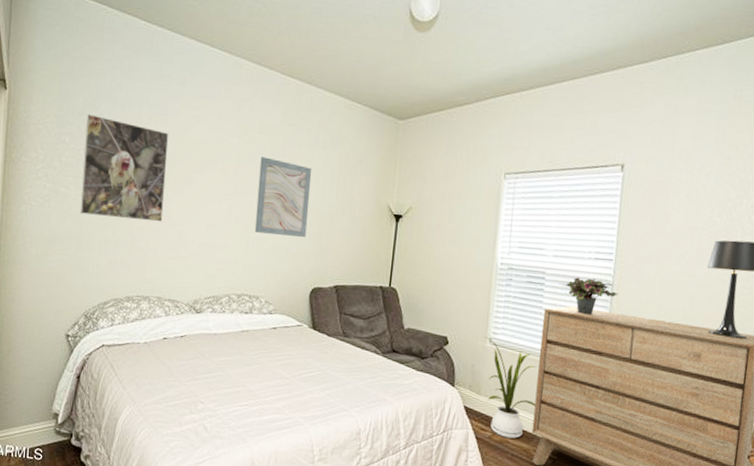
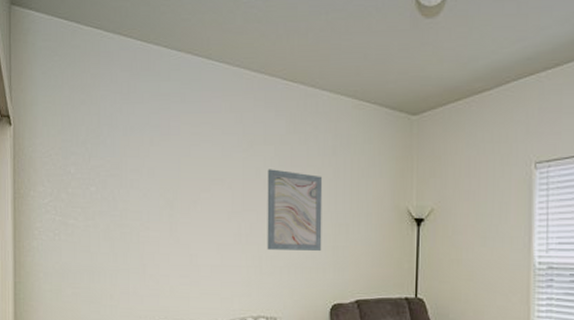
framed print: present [79,114,169,222] -> none [89,142,173,247]

